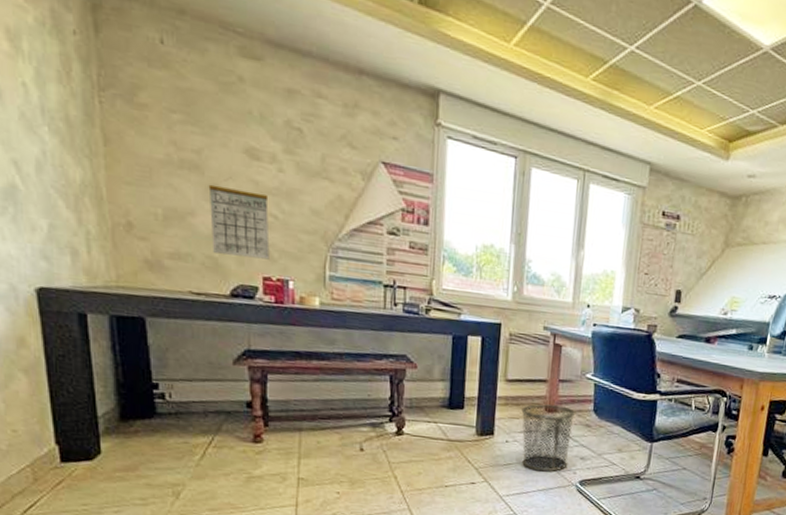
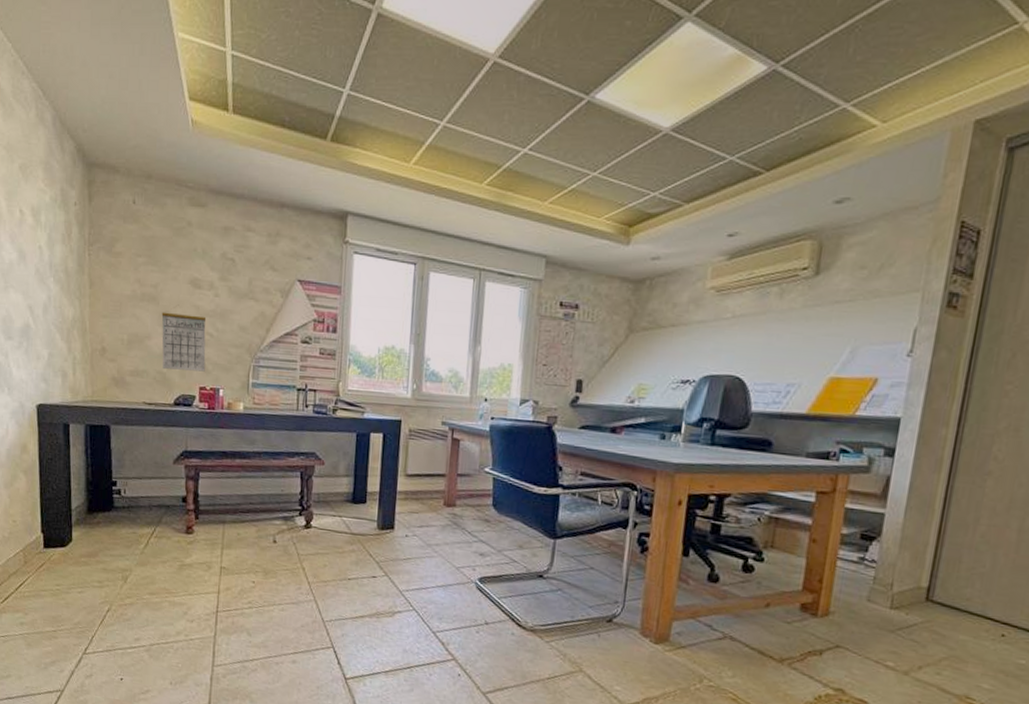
waste bin: present [521,404,576,472] -> none [420,498,475,568]

